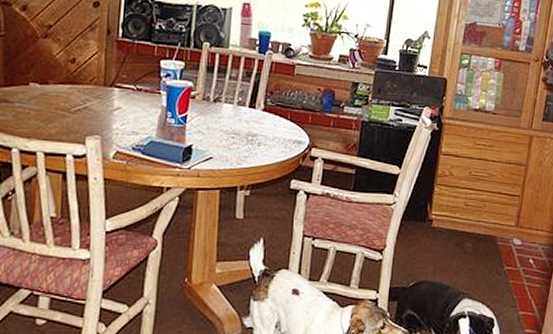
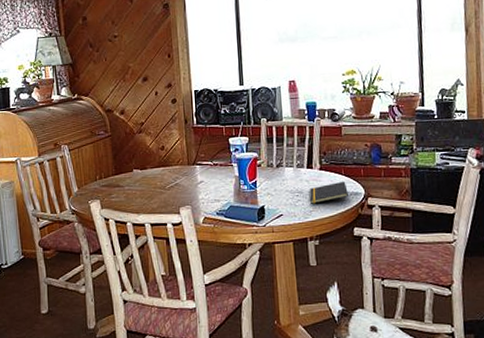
notepad: none [246,126,291,149] -> present [309,181,348,204]

